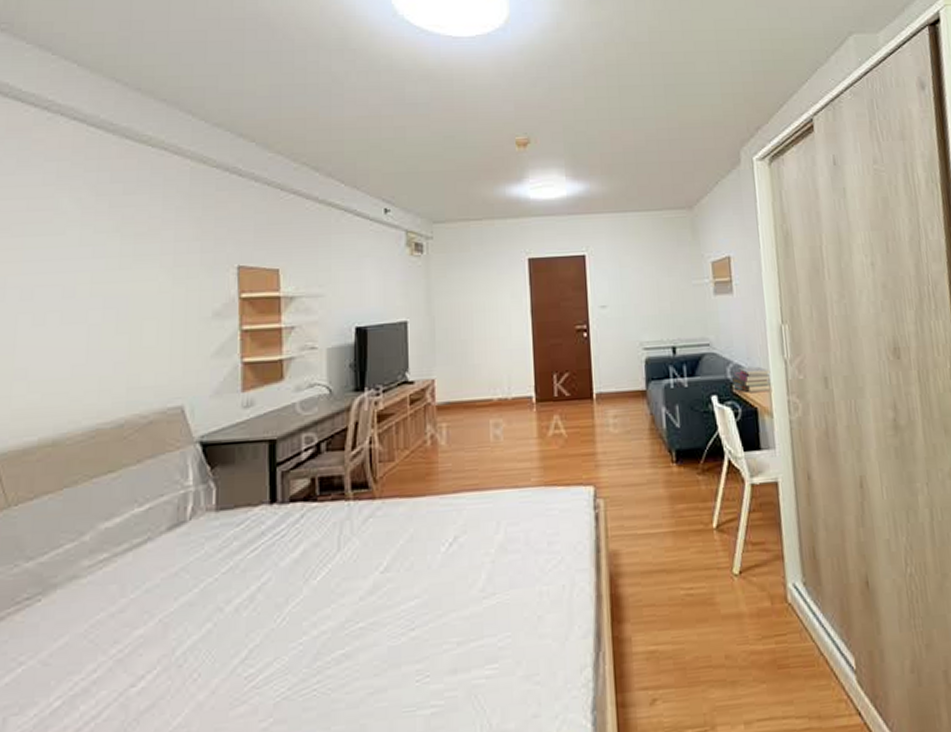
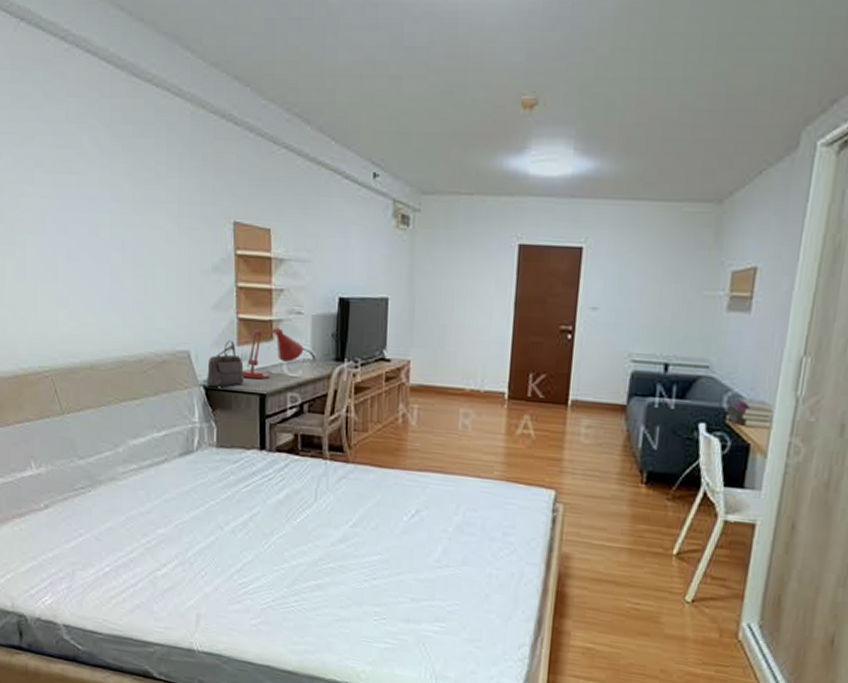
handbag: none [204,387,250,443] -> present [207,340,244,388]
desk lamp: none [248,366,320,426] -> present [242,328,304,380]

